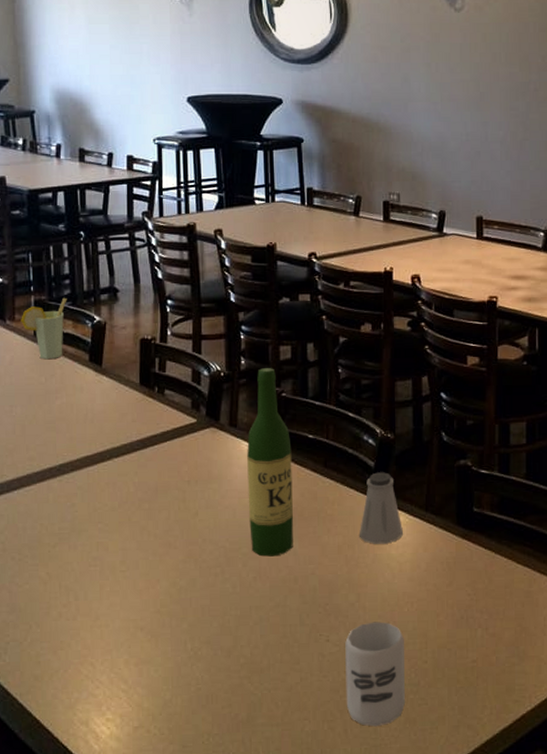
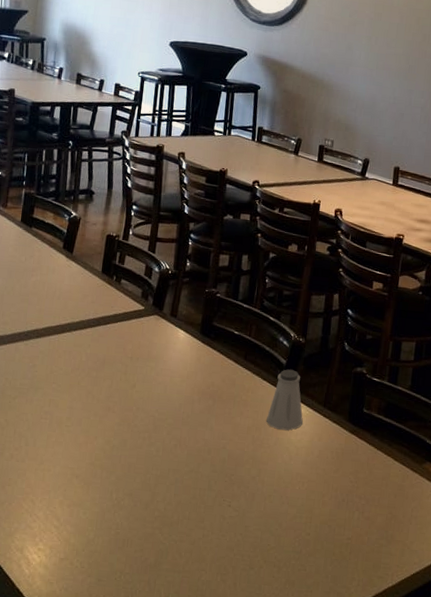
cup: present [21,297,67,360] -> none [11,193,52,243]
wine bottle: present [247,368,293,557] -> none [175,271,220,429]
cup: present [345,621,406,727] -> none [238,494,293,584]

